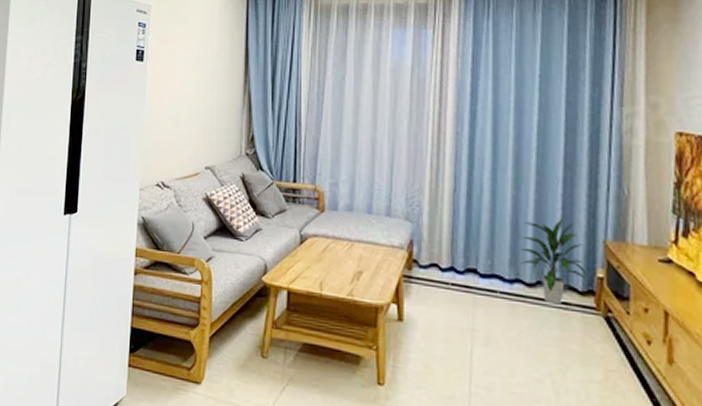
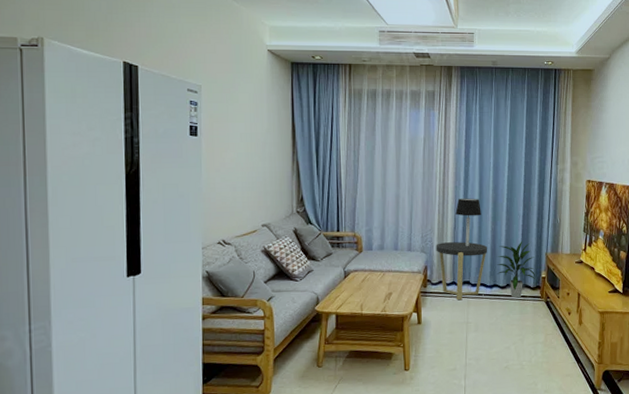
side table: none [426,209,506,296] -> present [436,242,488,301]
table lamp: none [456,149,496,218] -> present [455,198,481,246]

